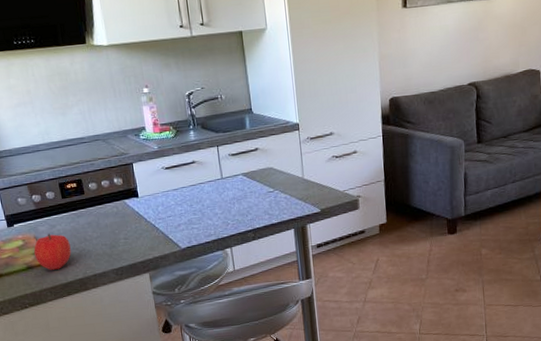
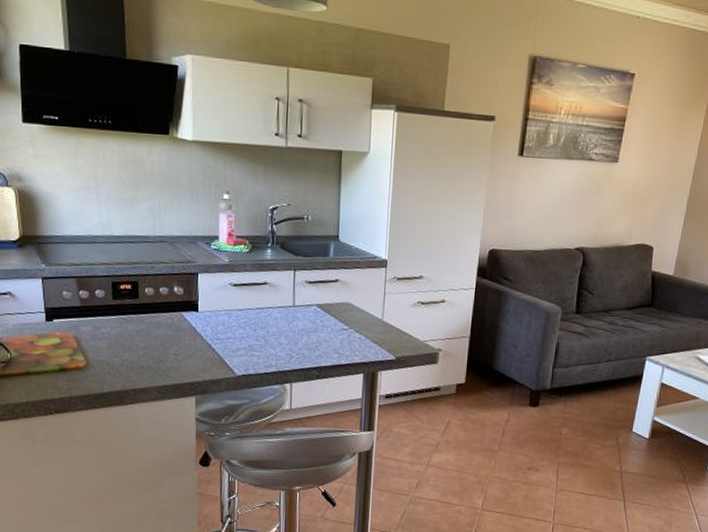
fruit: present [34,234,72,270] -> none [71,335,113,377]

